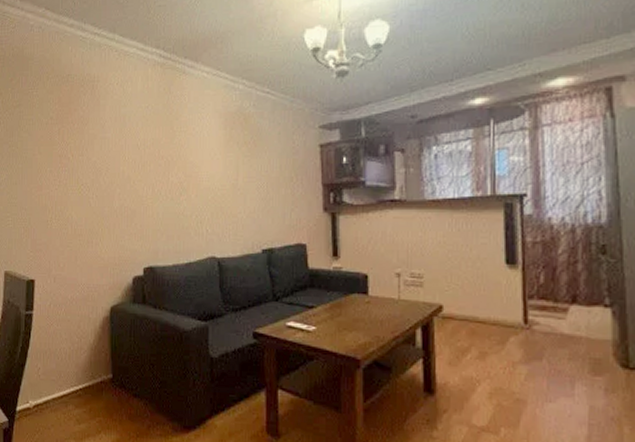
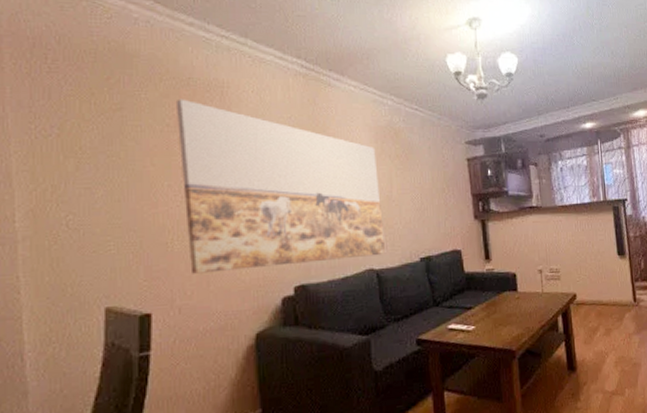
wall art: none [57,94,229,249] -> present [175,99,386,274]

